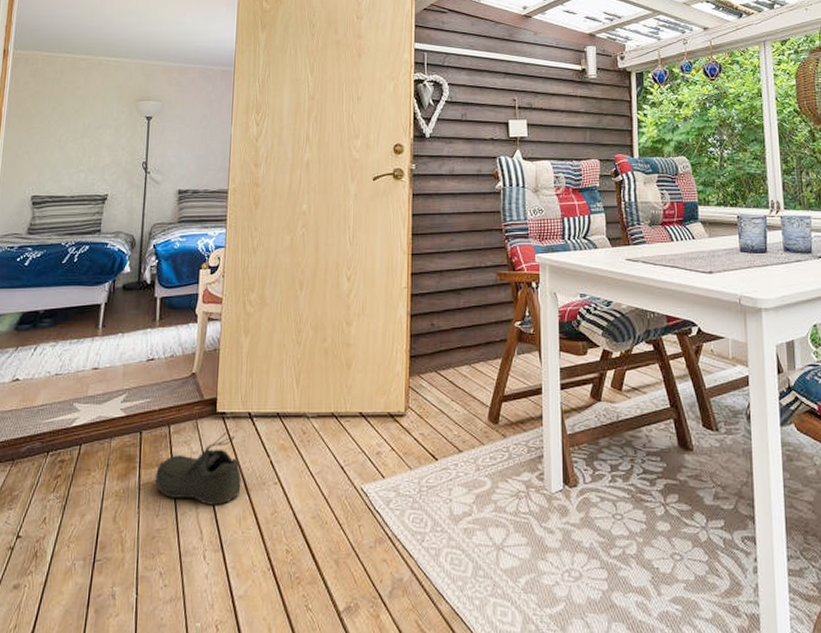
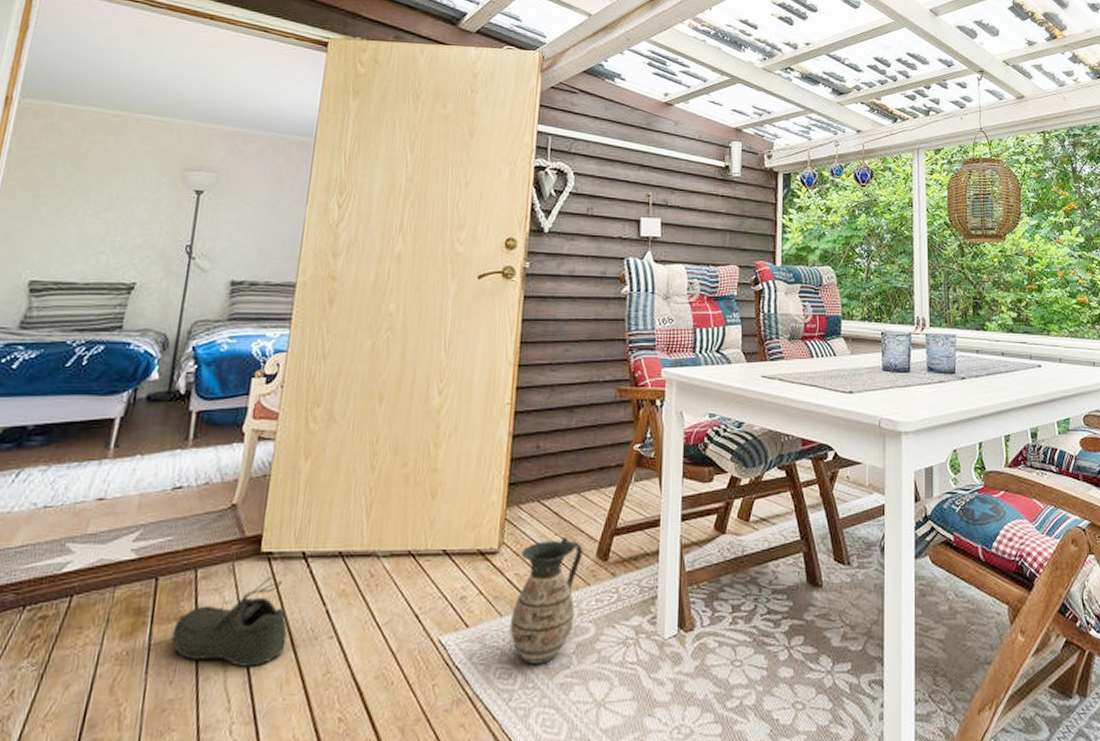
ceramic jug: none [418,403,477,511] -> present [510,537,583,665]

